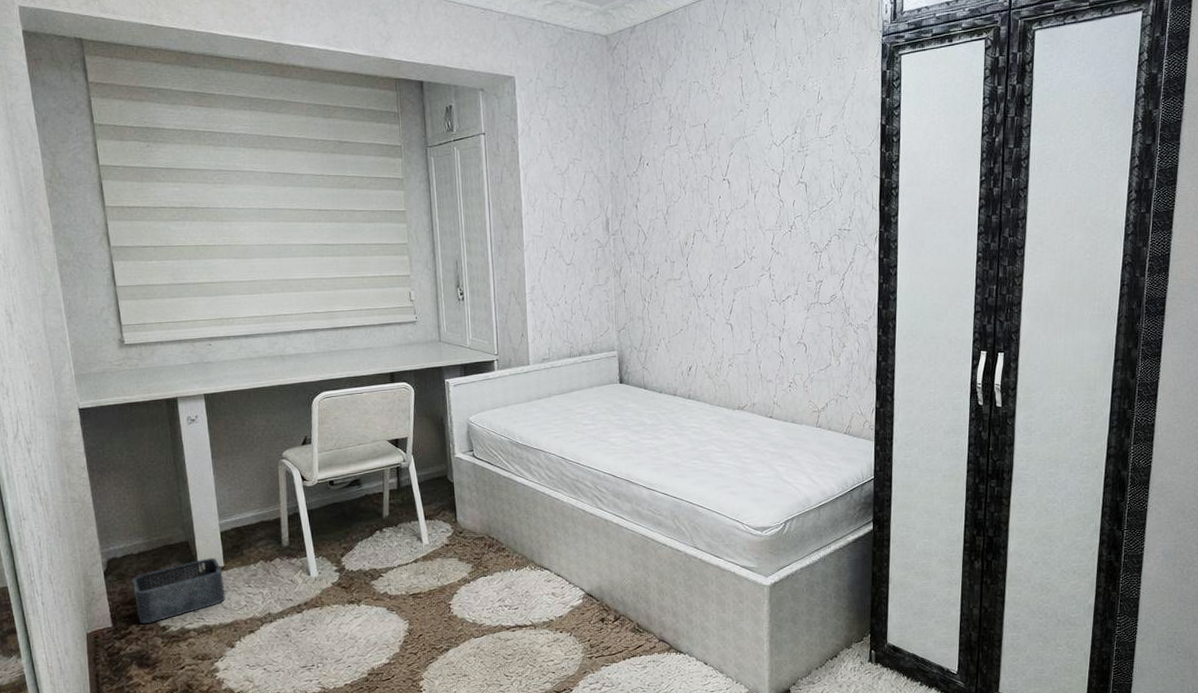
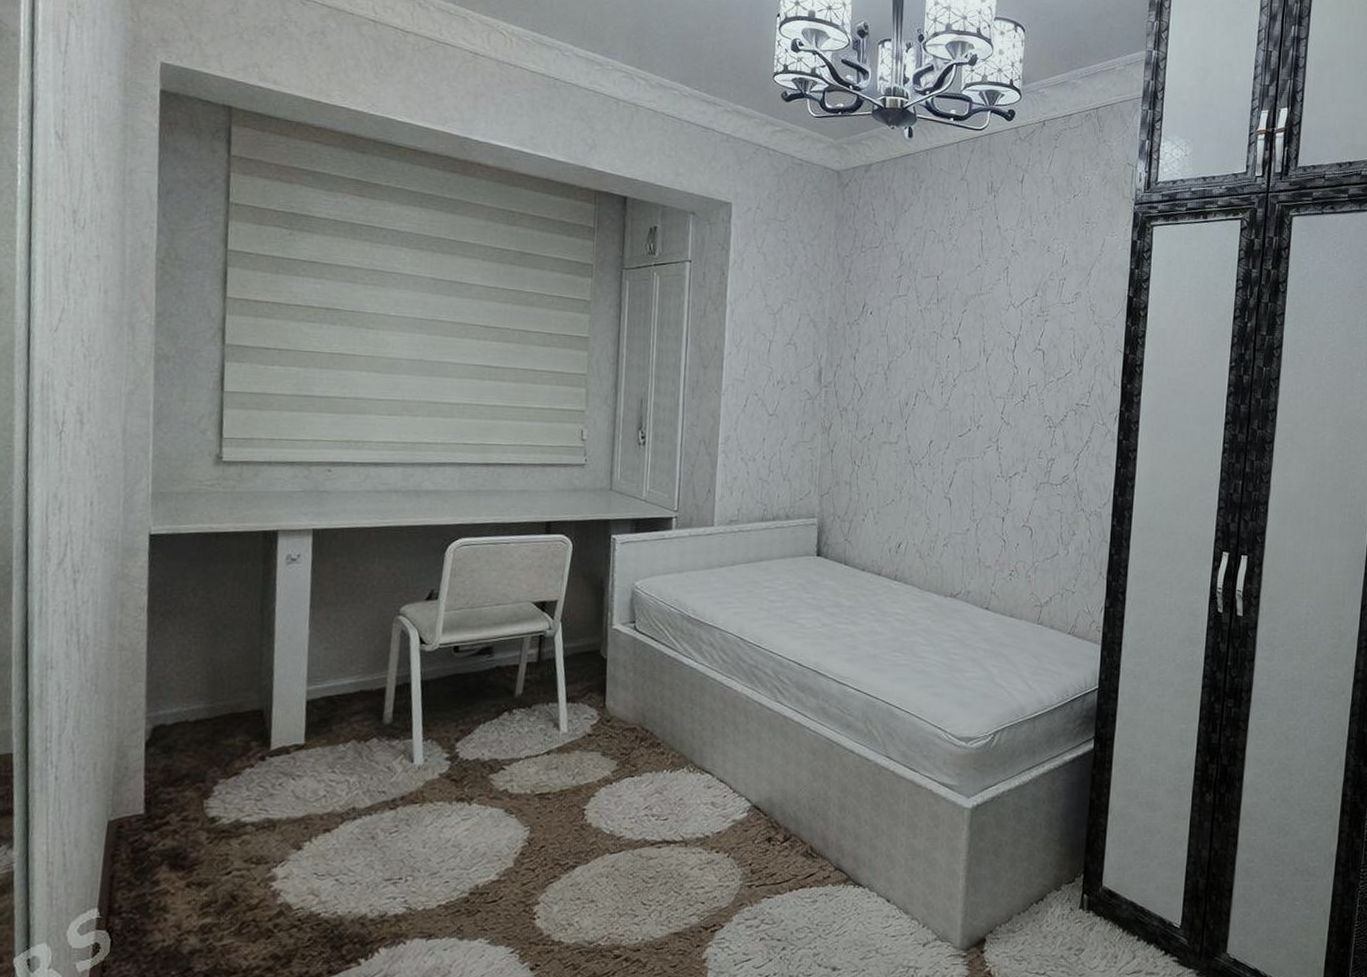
storage bin: present [132,558,225,624] -> none [180,733,301,813]

